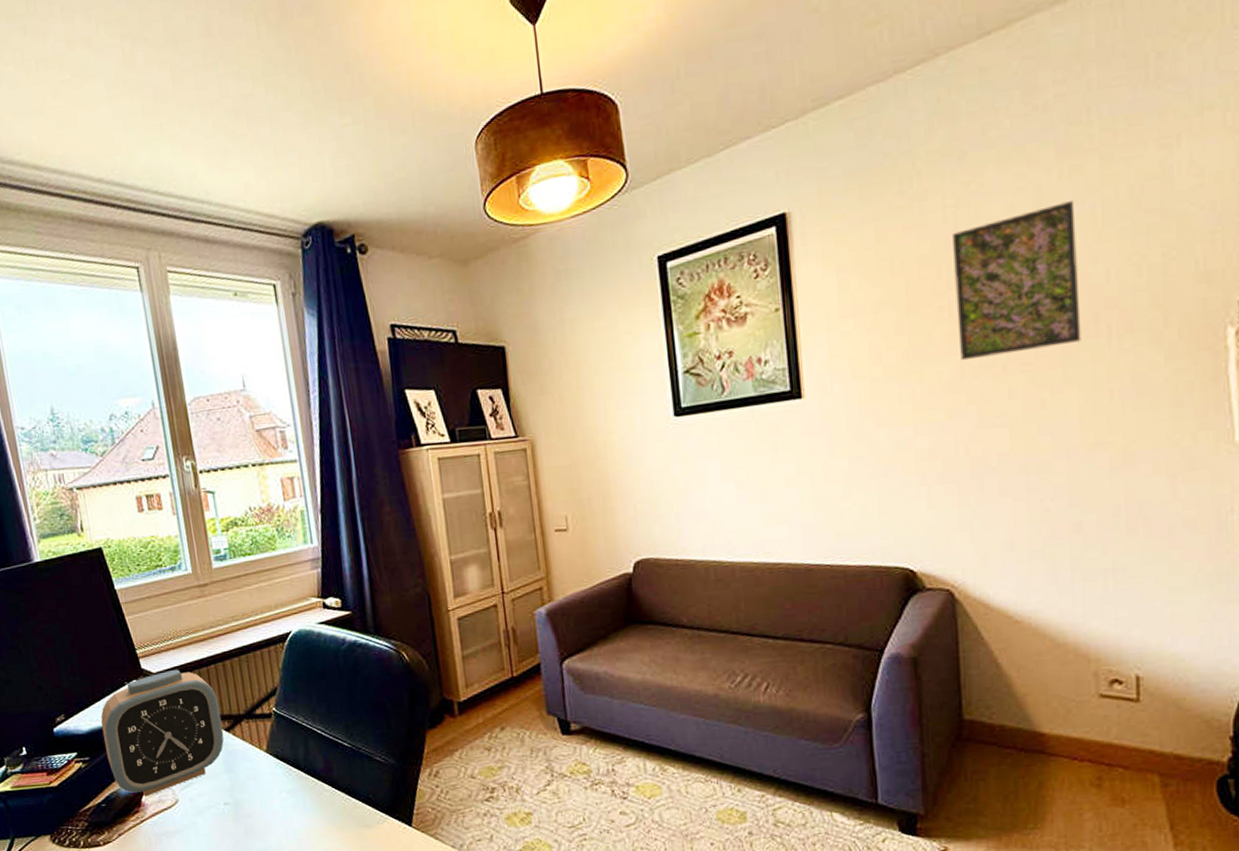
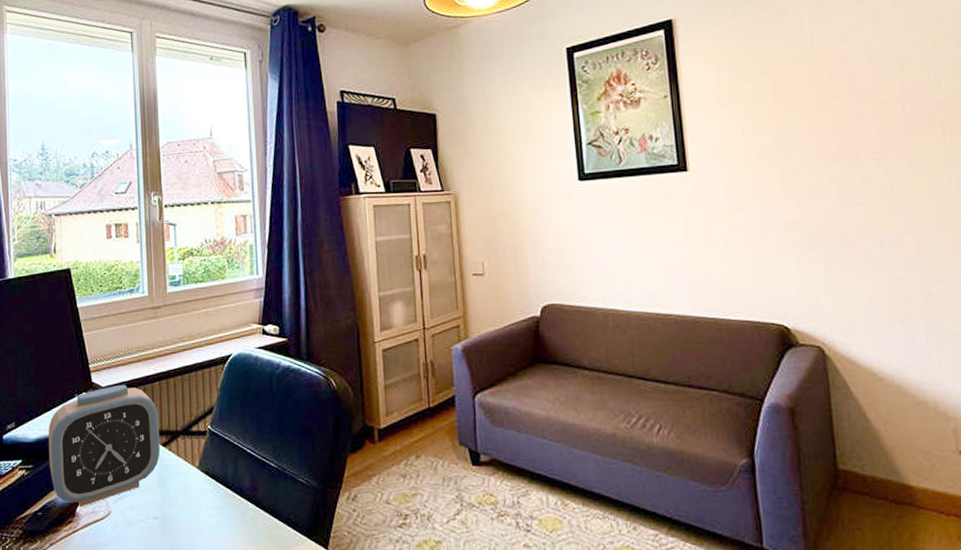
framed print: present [953,201,1082,361] -> none [809,23,921,148]

